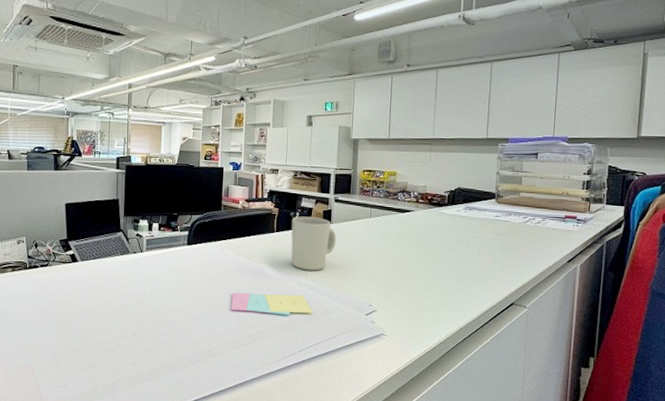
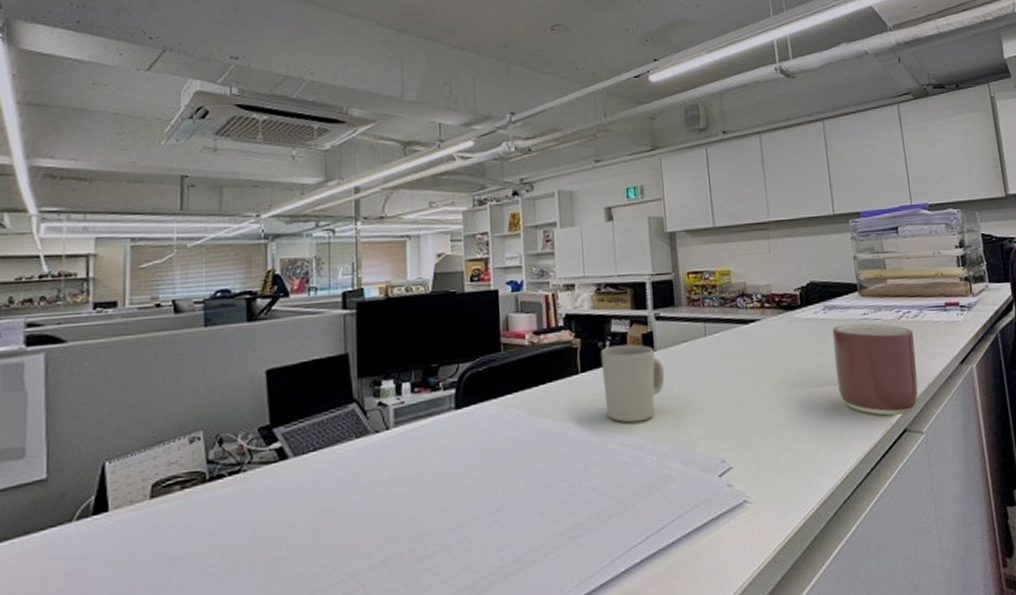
sticky notes: present [231,292,313,315] -> none [526,460,646,499]
mug: none [465,222,534,292] -> present [832,323,918,416]

